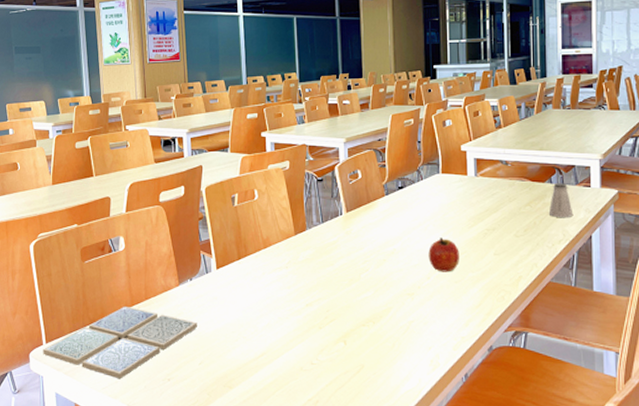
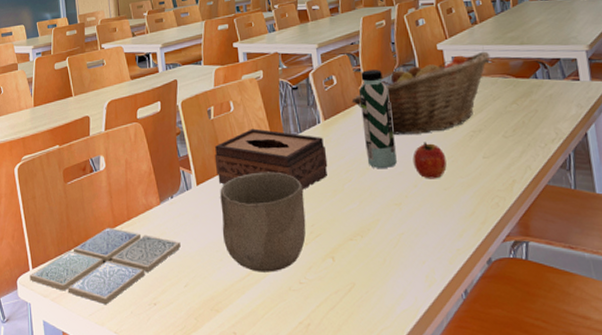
tissue box: none [236,217,347,277] -> present [214,128,328,190]
bowl: none [239,259,321,353] -> present [220,171,306,272]
fruit basket: none [374,154,511,230] -> present [351,51,491,135]
water bottle: none [383,166,413,261] -> present [359,70,397,169]
saltshaker: present [548,183,574,217] -> none [536,78,565,115]

